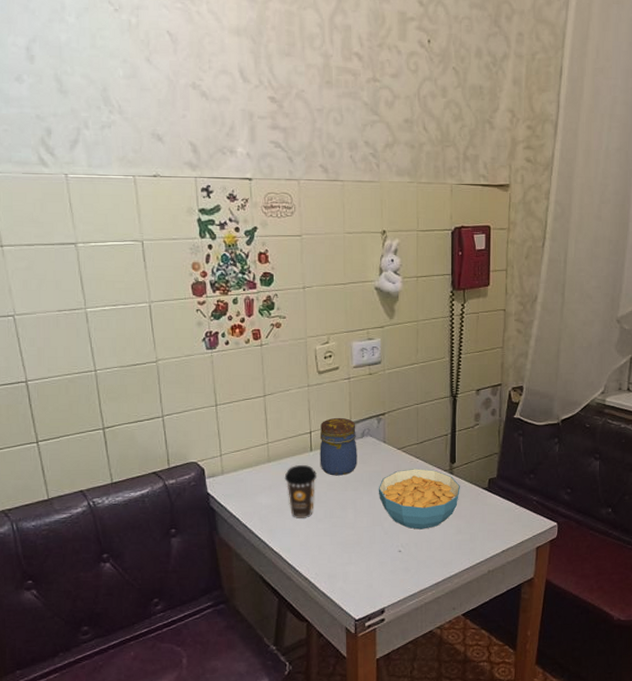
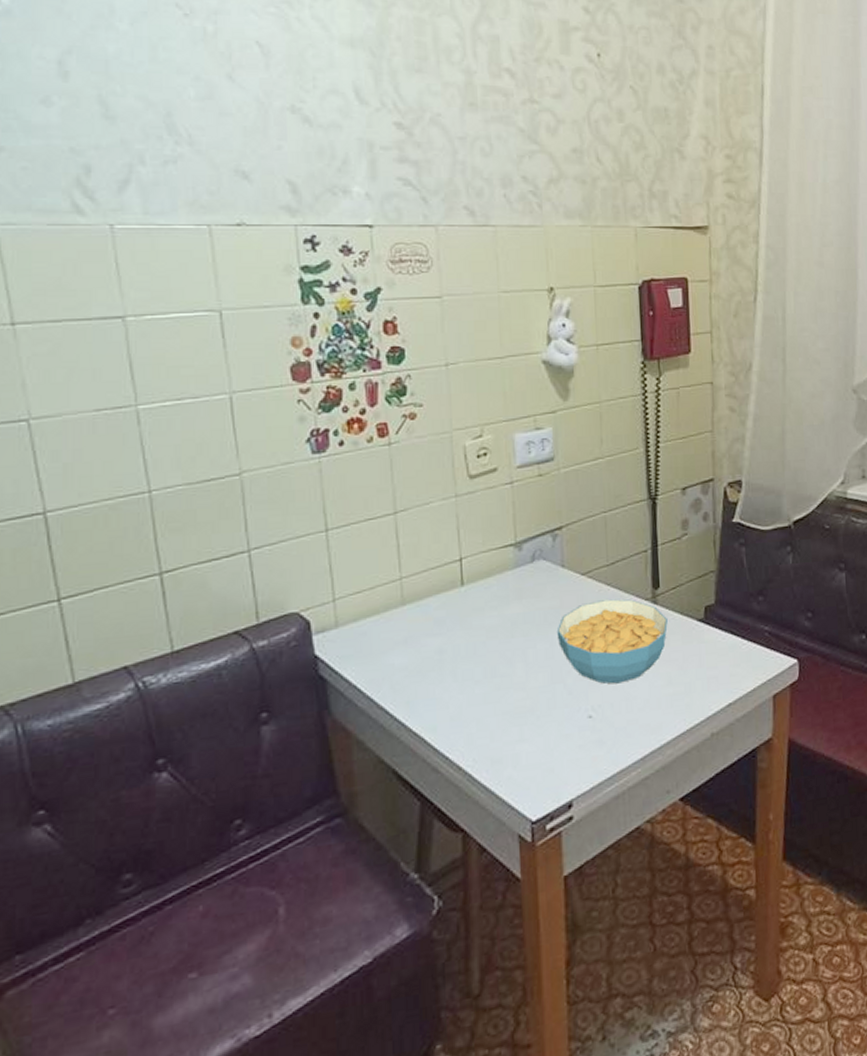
coffee cup: present [284,465,316,520] -> none [425,605,471,684]
jar: present [319,417,357,476] -> none [473,536,527,618]

